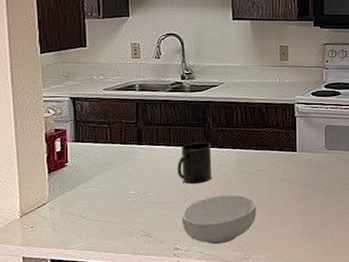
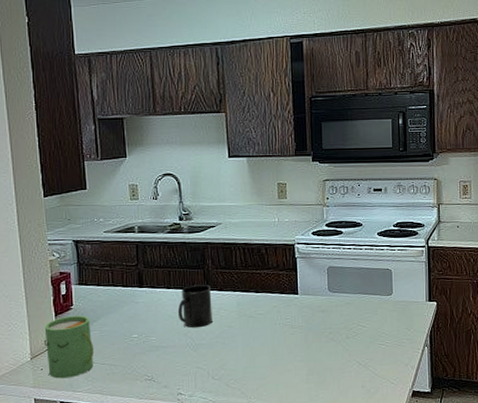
mug: none [36,172,89,237] -> present [44,315,94,379]
cereal bowl: present [181,195,257,245] -> none [184,339,259,391]

